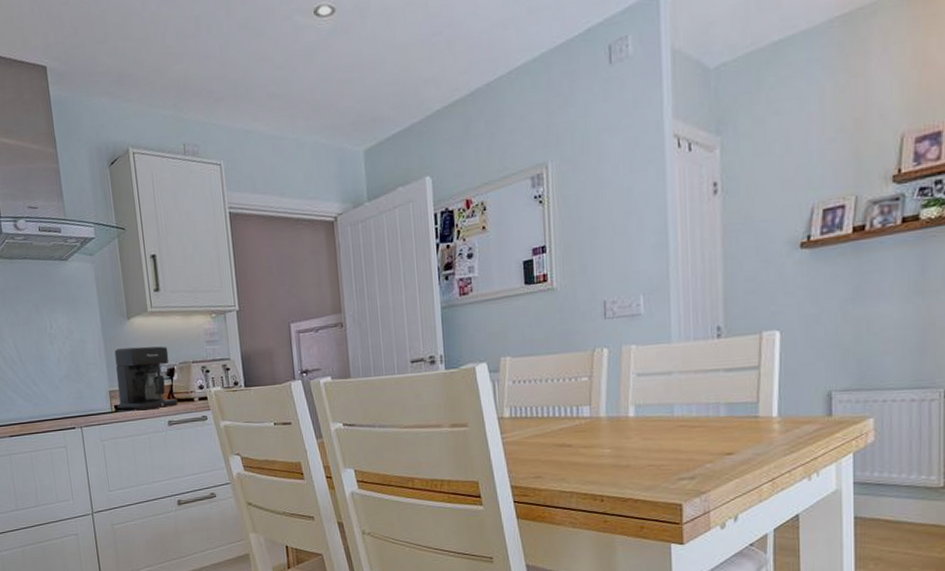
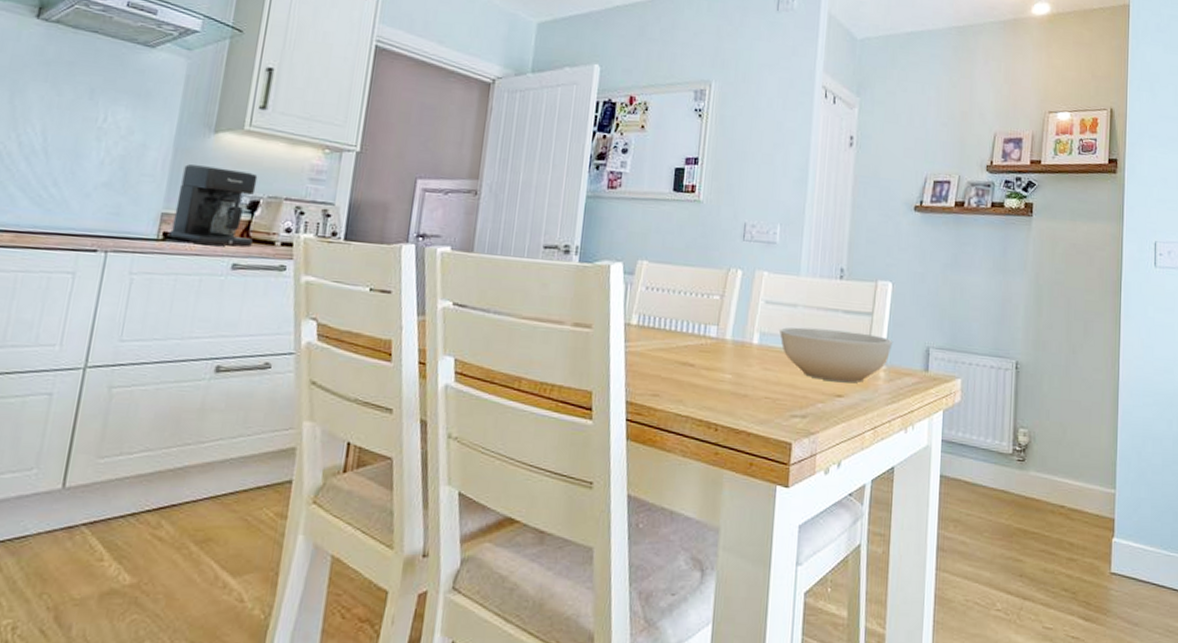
bowl: none [656,388,787,441] -> present [779,327,893,383]

